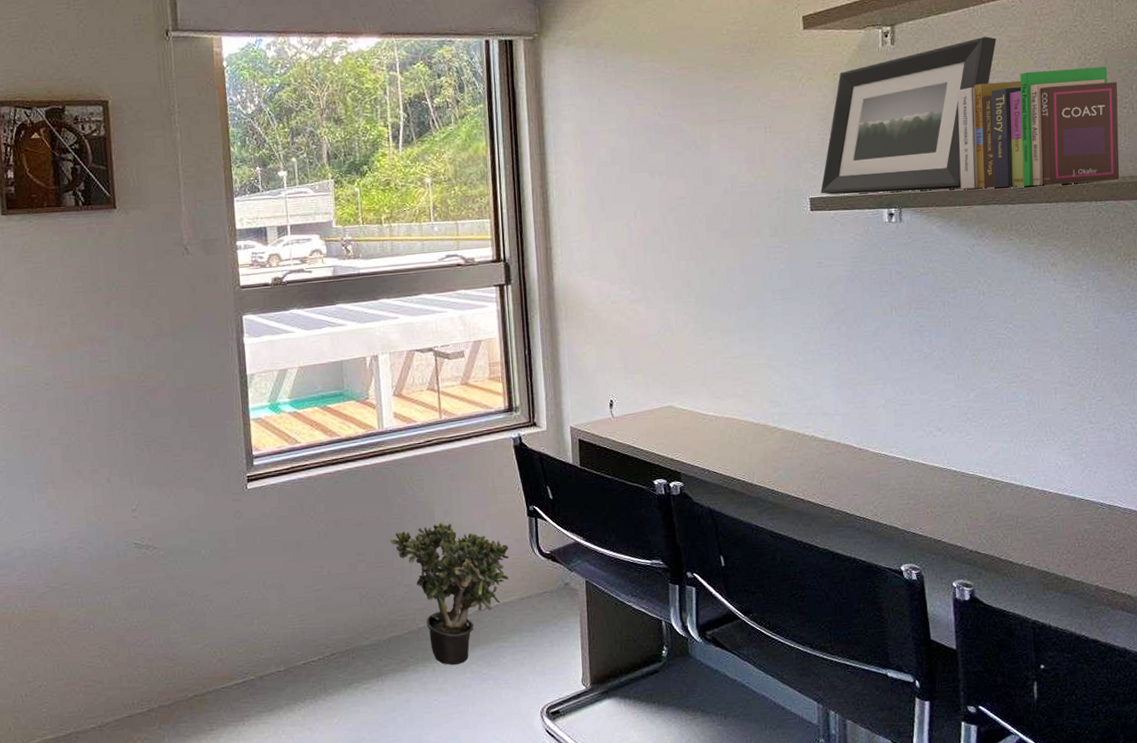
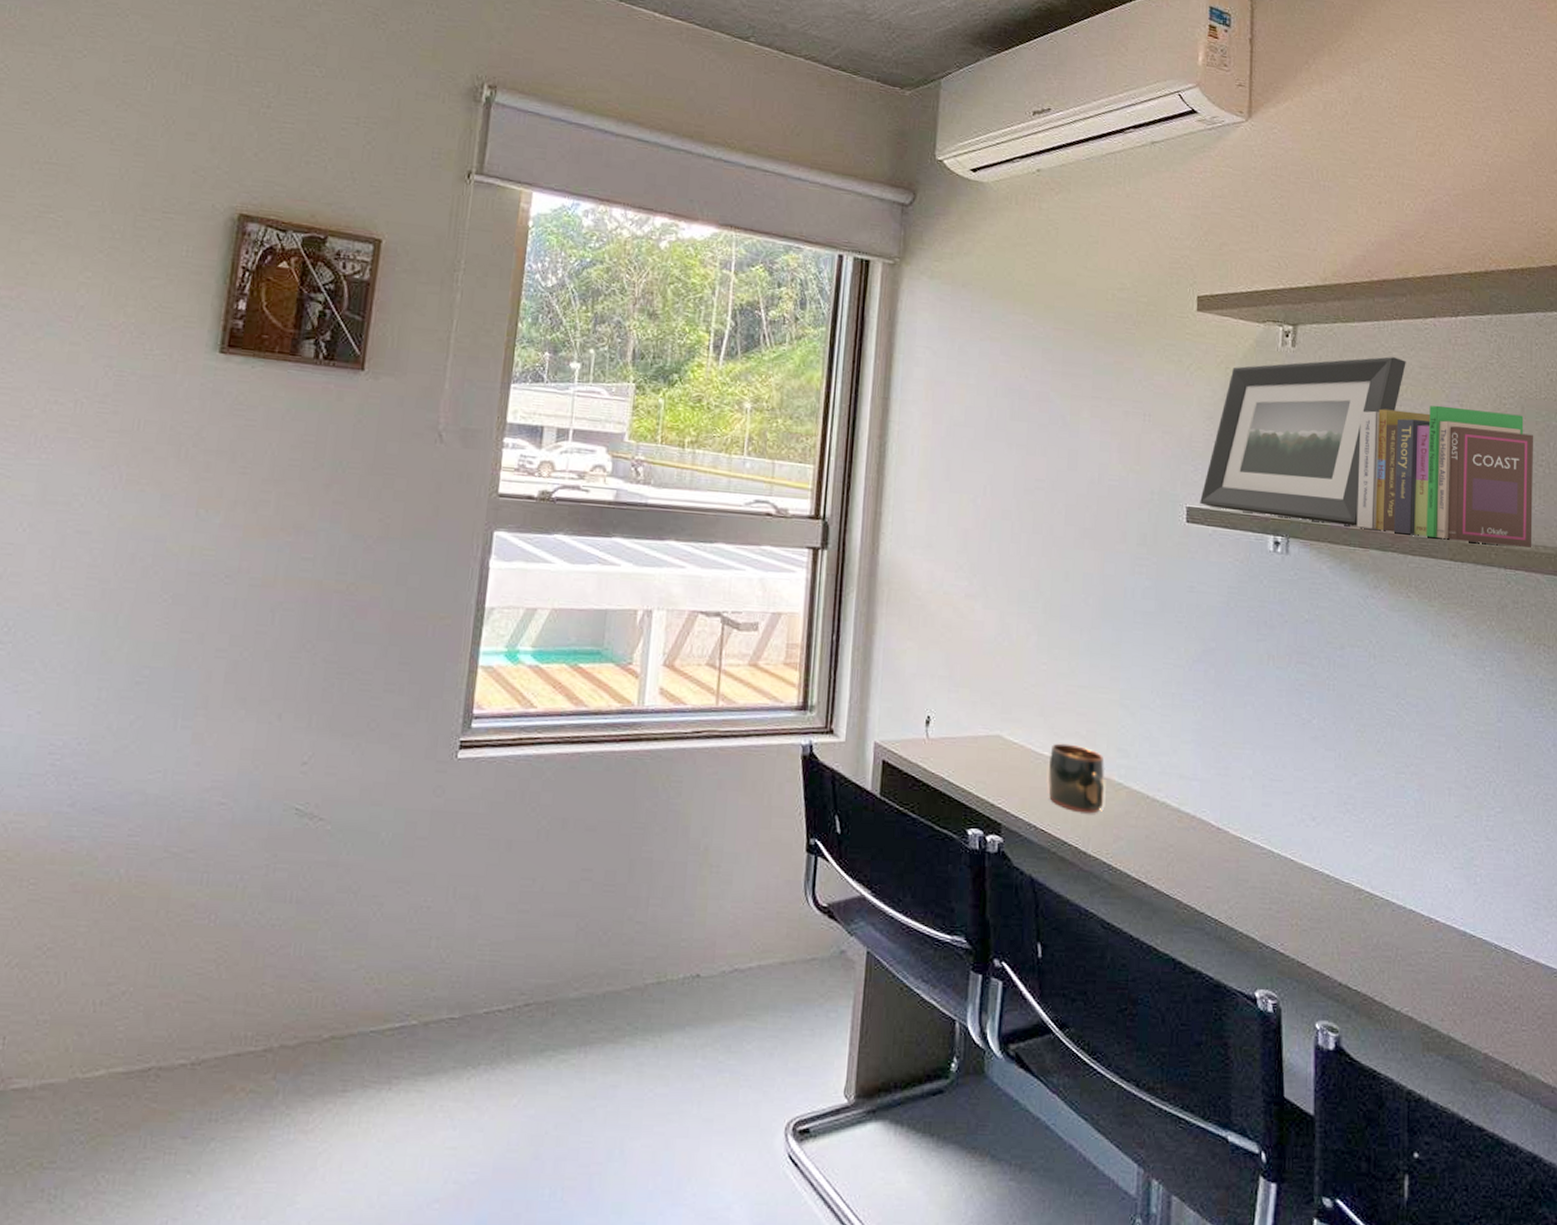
potted plant: present [389,522,509,665] -> none [627,842,777,1043]
mug: none [714,403,763,454] -> present [1048,743,1105,813]

